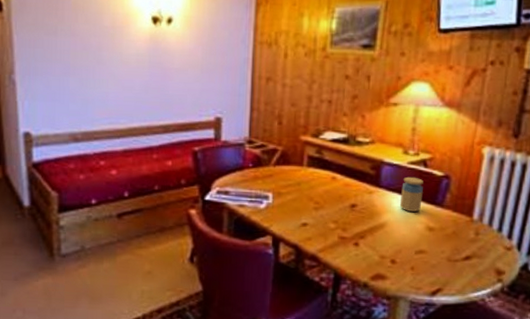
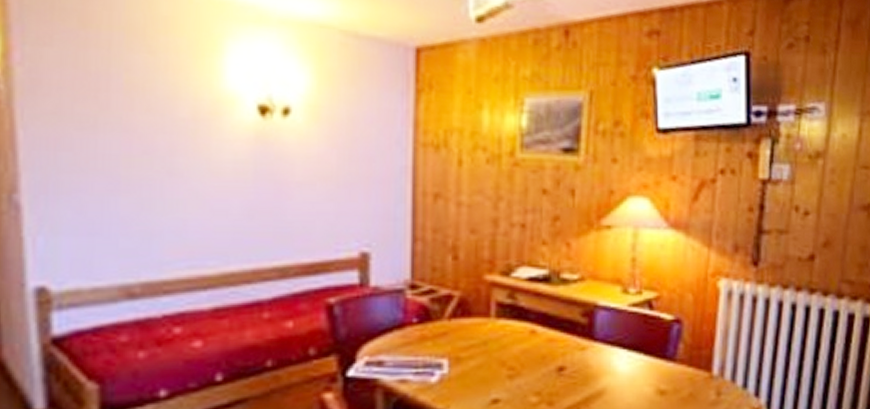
jar: present [399,176,423,212] -> none [621,323,650,371]

